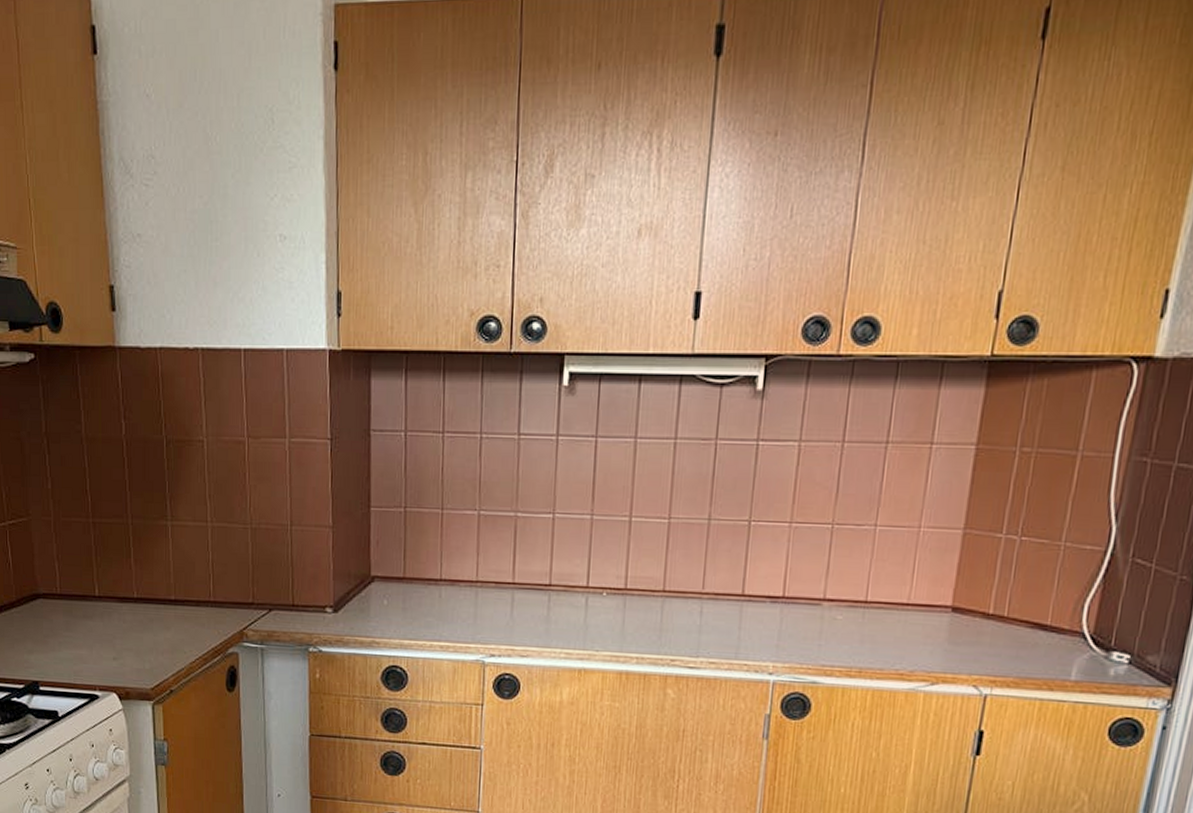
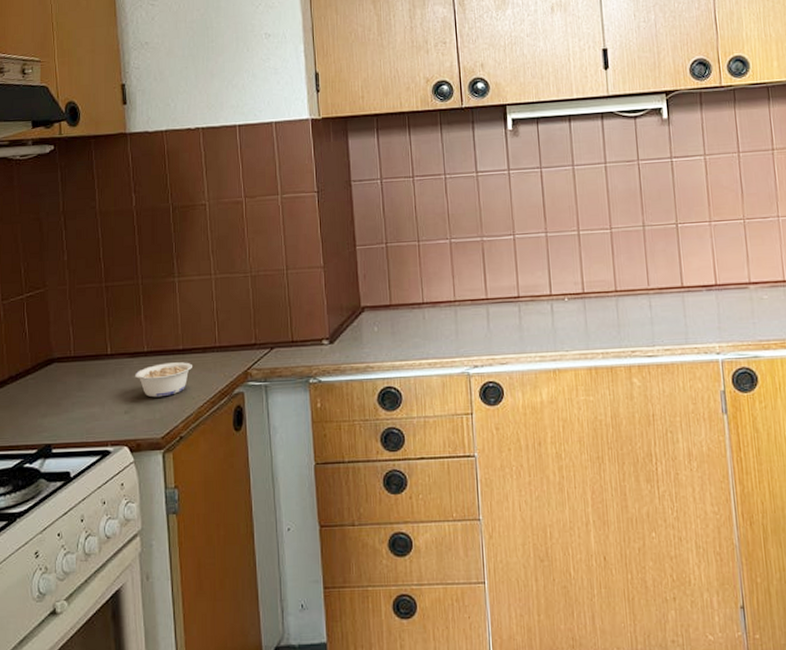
legume: none [122,612,184,648] -> present [133,362,192,398]

